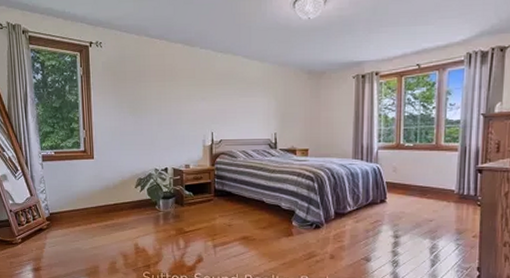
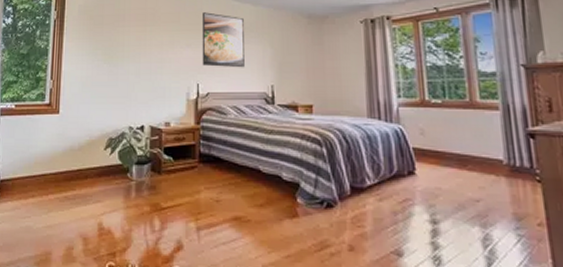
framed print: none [214,68,252,119] -> present [201,12,245,68]

